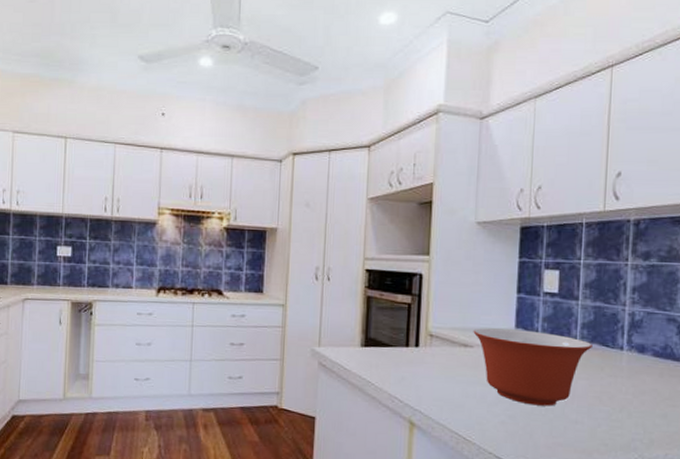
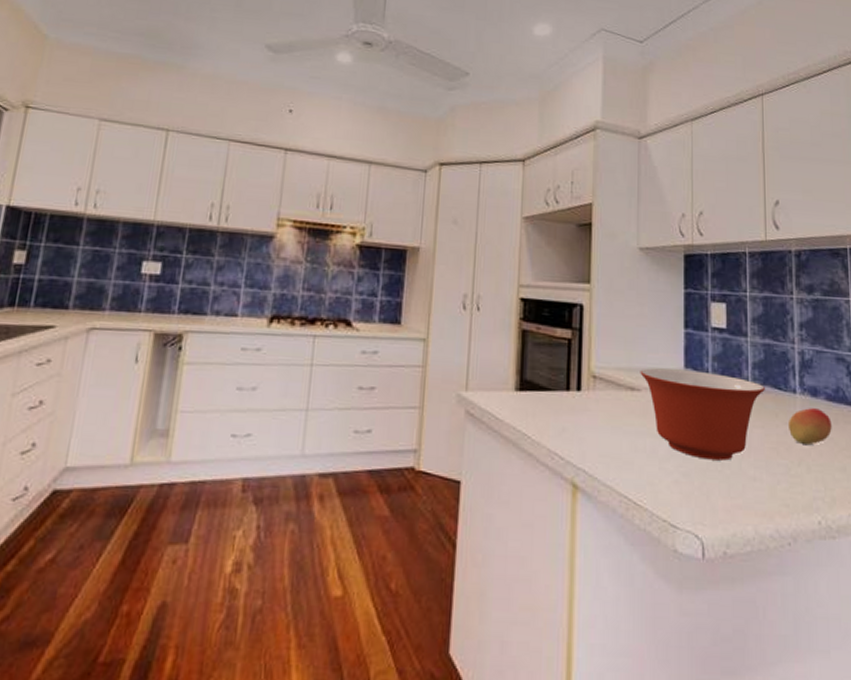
fruit: none [612,363,657,394] -> present [787,408,832,444]

